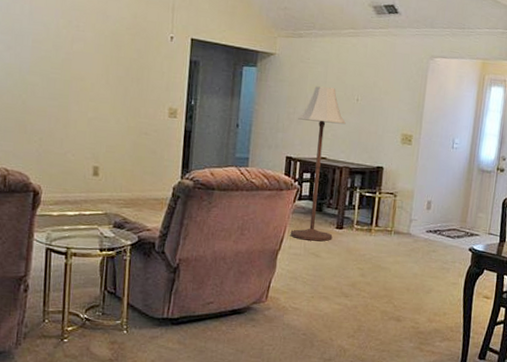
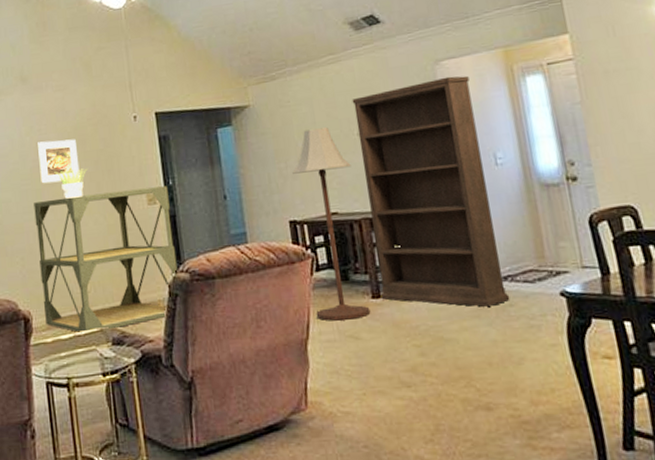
shelving unit: none [54,91,189,215] -> present [34,186,178,334]
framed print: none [71,37,112,80] -> present [38,139,80,184]
potted plant: none [86,68,117,97] -> present [55,168,86,199]
bookshelf: none [343,70,452,250] -> present [351,75,510,307]

